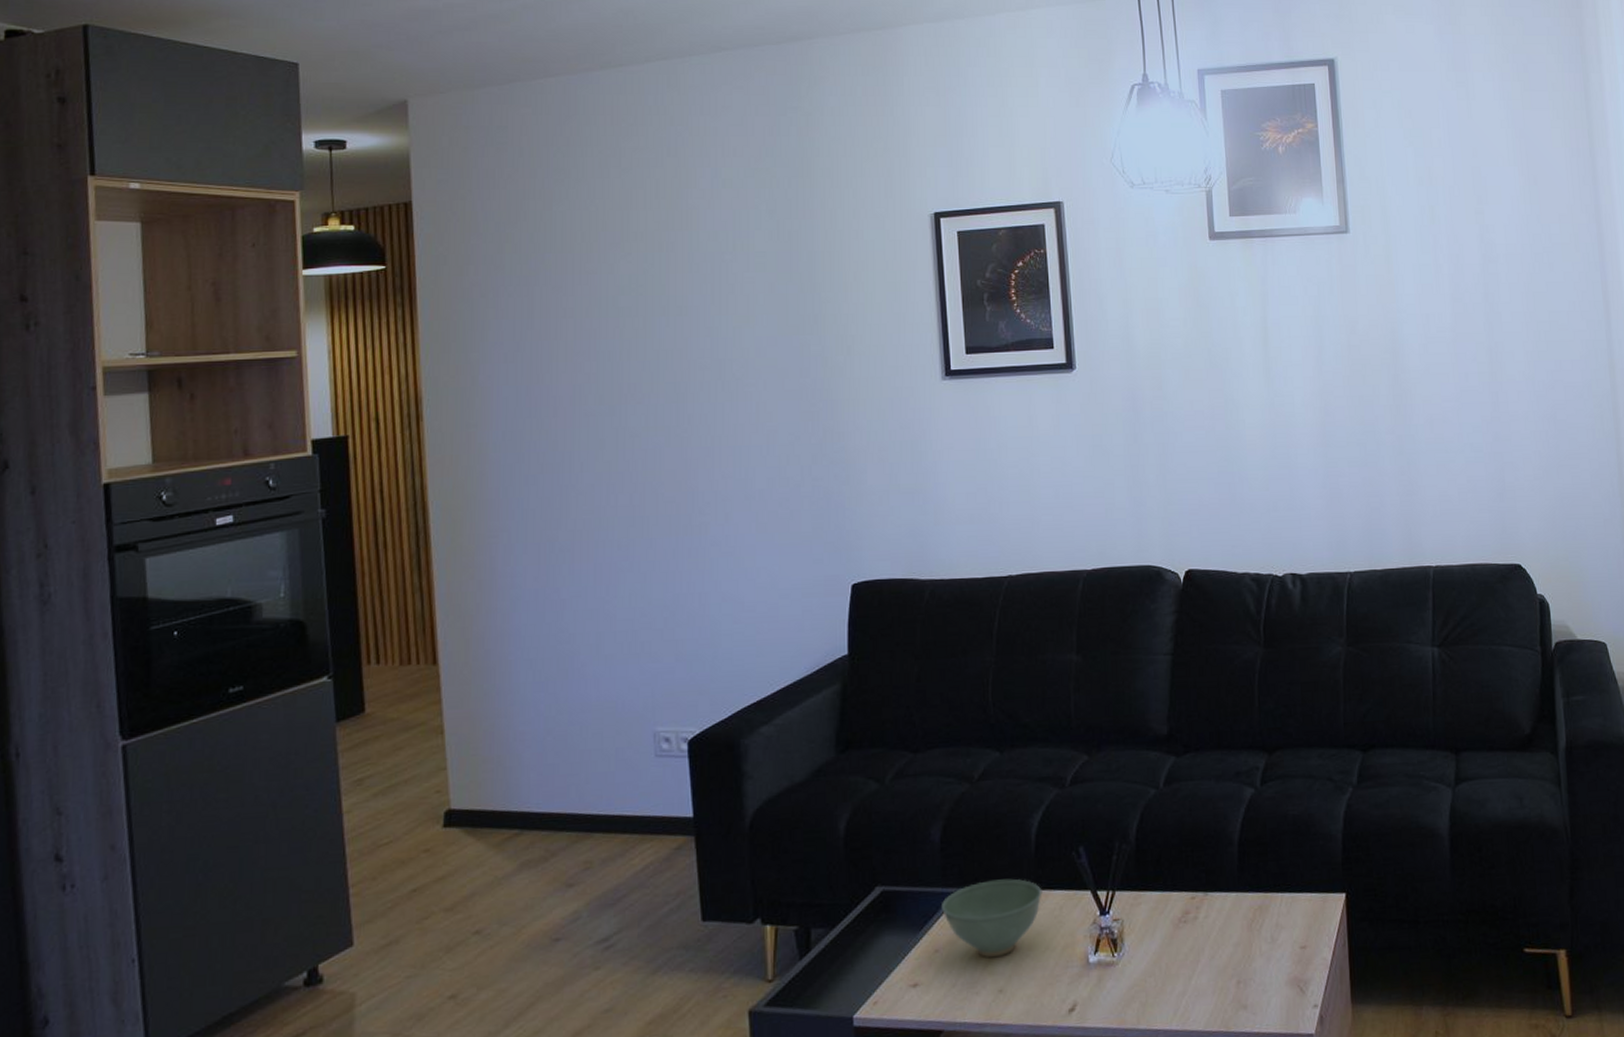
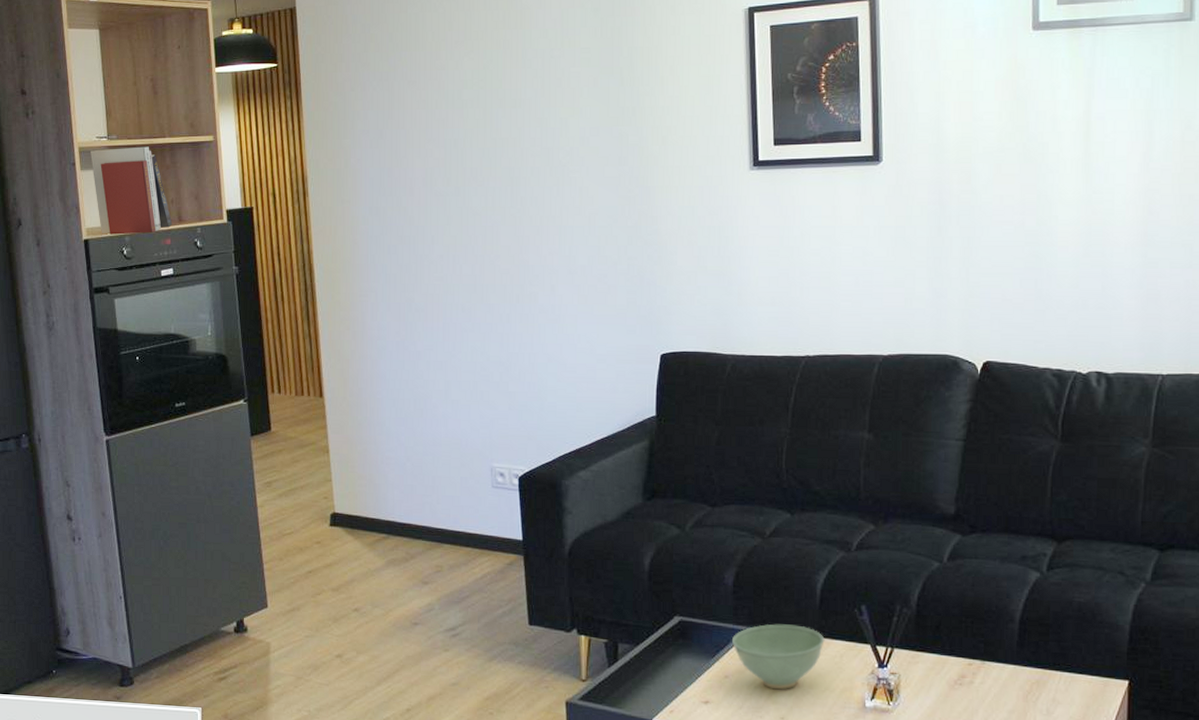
books: none [119,365,235,476] -> present [91,146,173,235]

